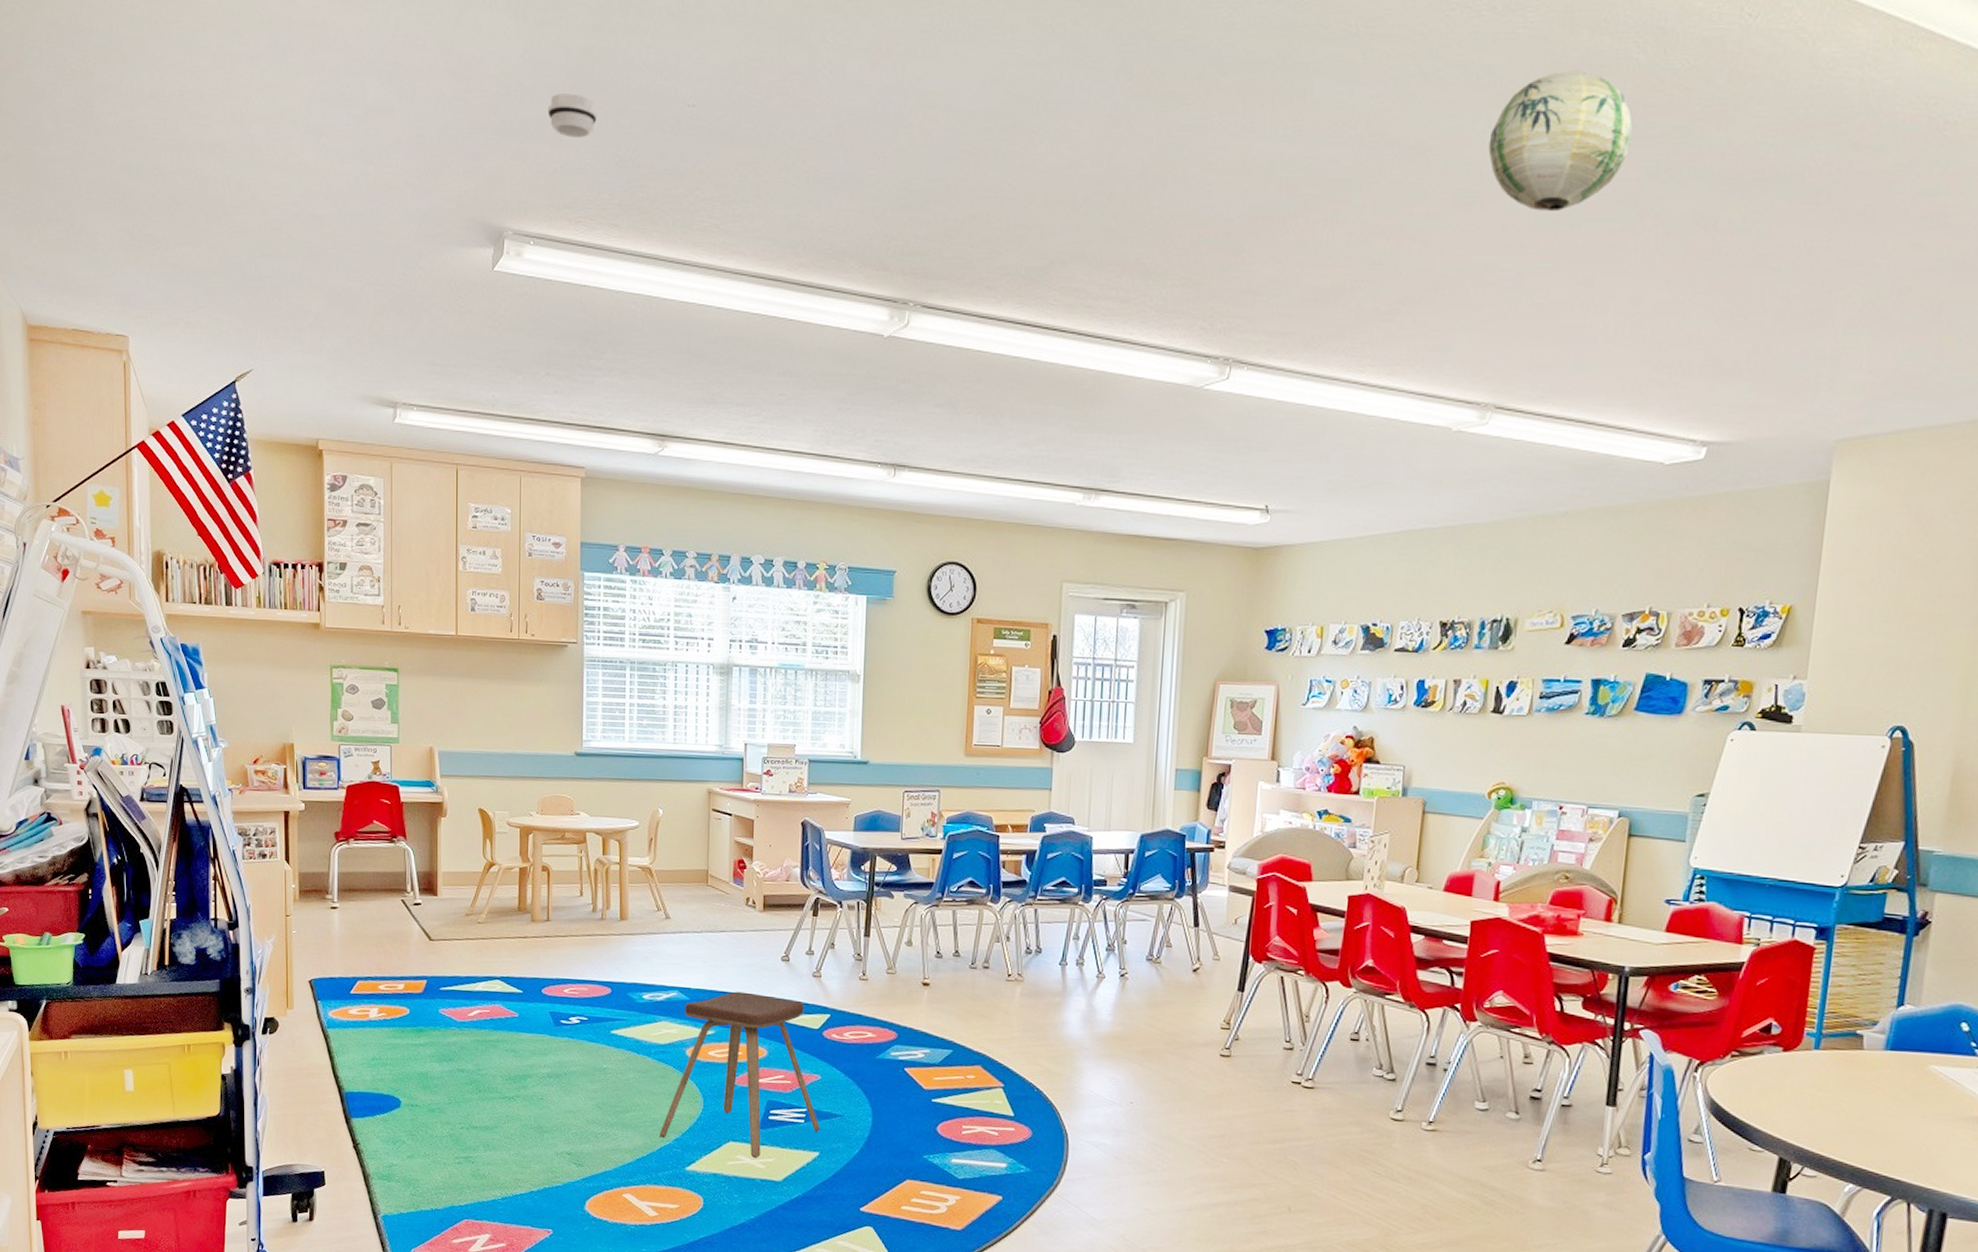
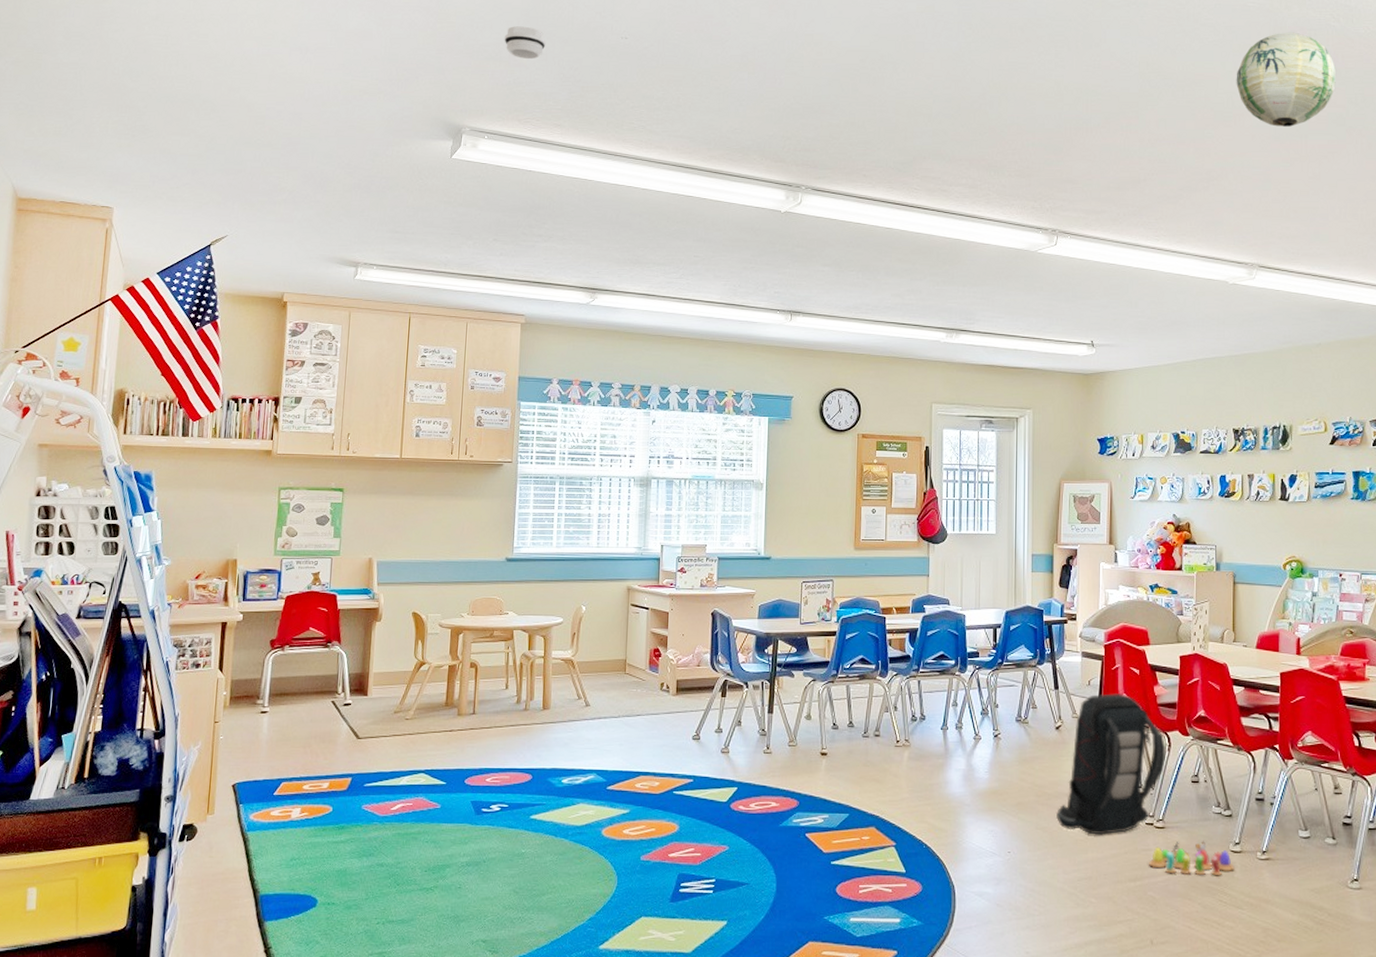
music stool: present [658,991,821,1159] -> none [573,771,729,933]
backpack: none [1188,934,1322,1091] -> present [1056,692,1166,835]
stacking toy: none [1292,1104,1394,1145] -> present [1149,841,1235,876]

